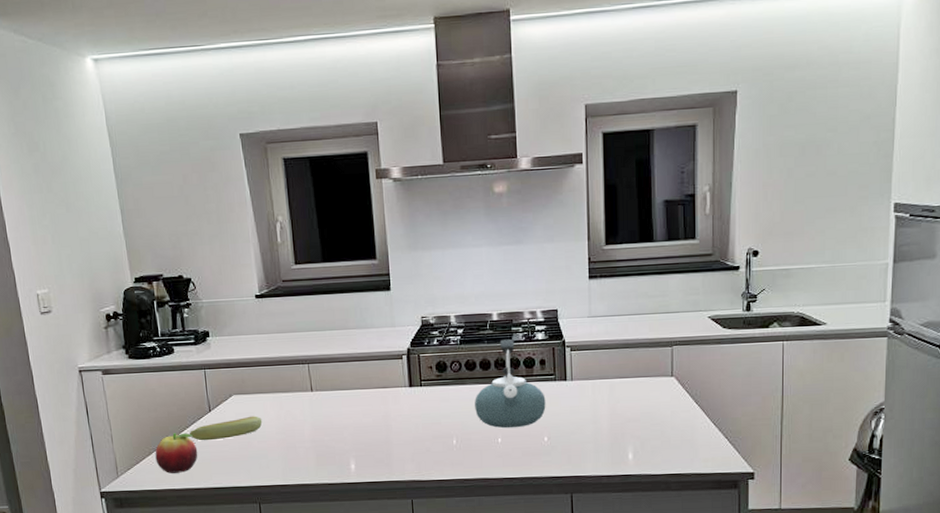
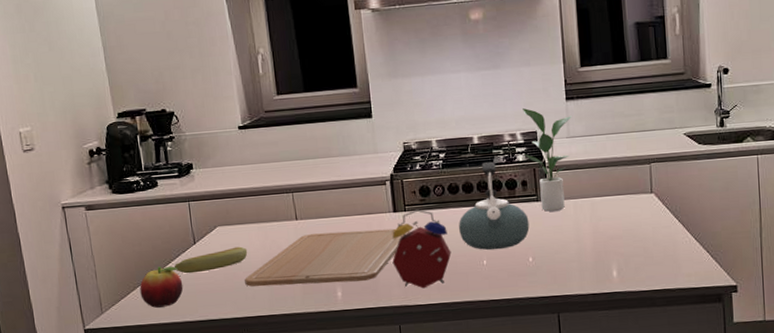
chopping board: none [259,403,426,457] -> present [245,228,410,287]
alarm clock: none [406,385,466,464] -> present [392,209,452,289]
potted plant: none [544,286,594,392] -> present [523,108,572,212]

